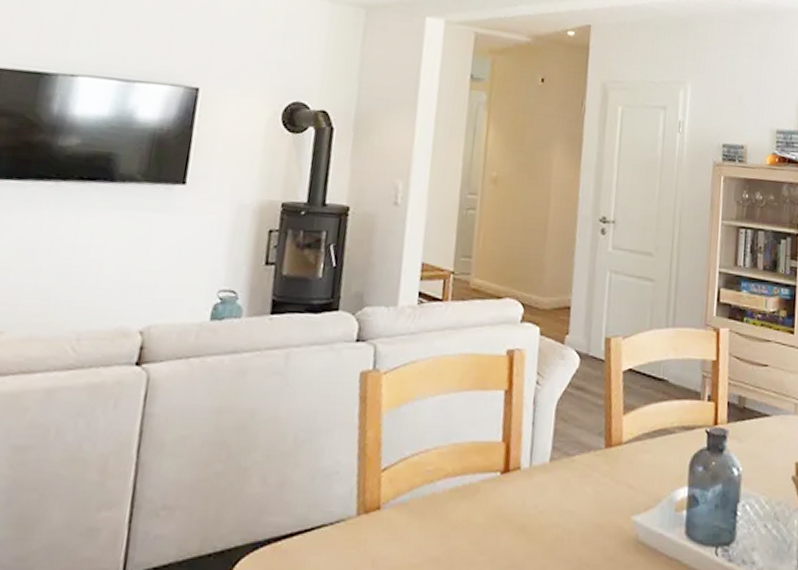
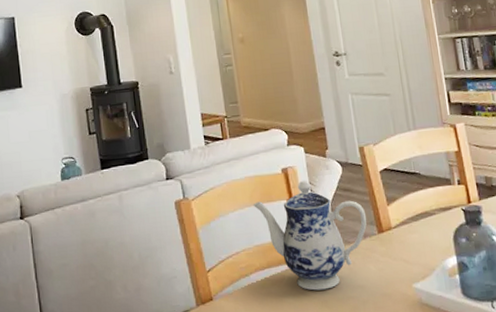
teapot: none [460,368,596,511] -> present [252,180,367,291]

